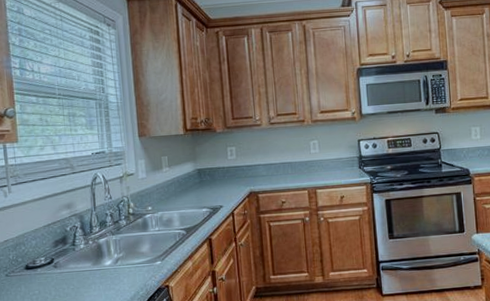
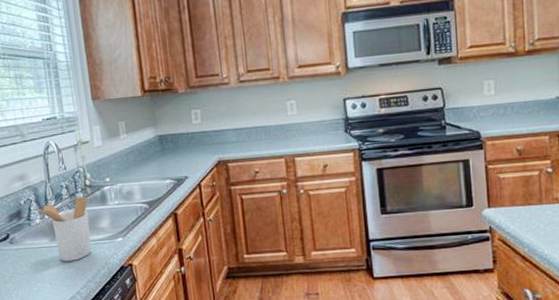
utensil holder: none [81,224,131,284] -> present [36,196,91,262]

